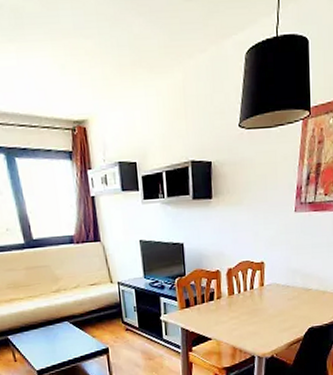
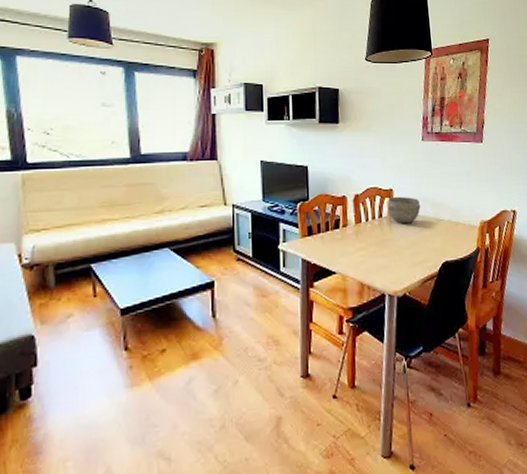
bowl: none [258,268,291,294] -> present [387,196,421,224]

